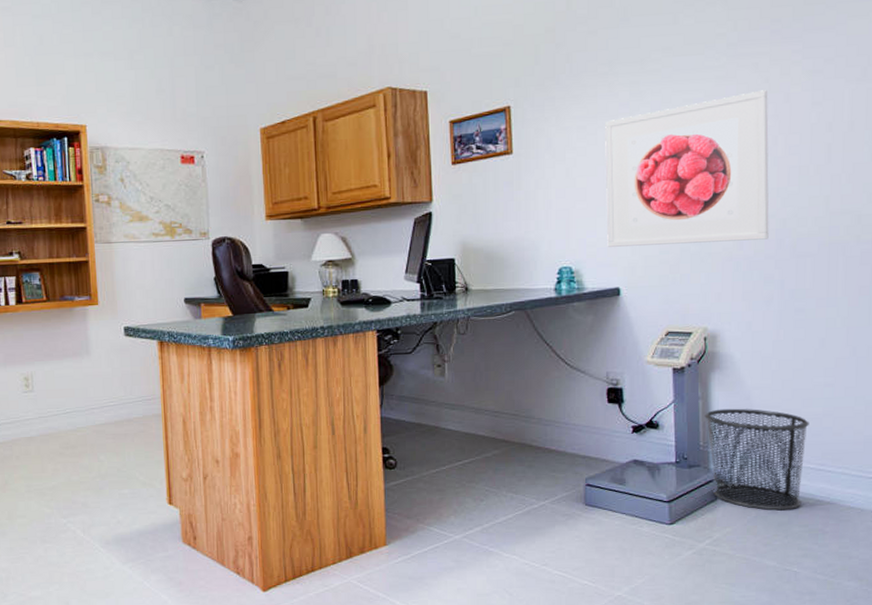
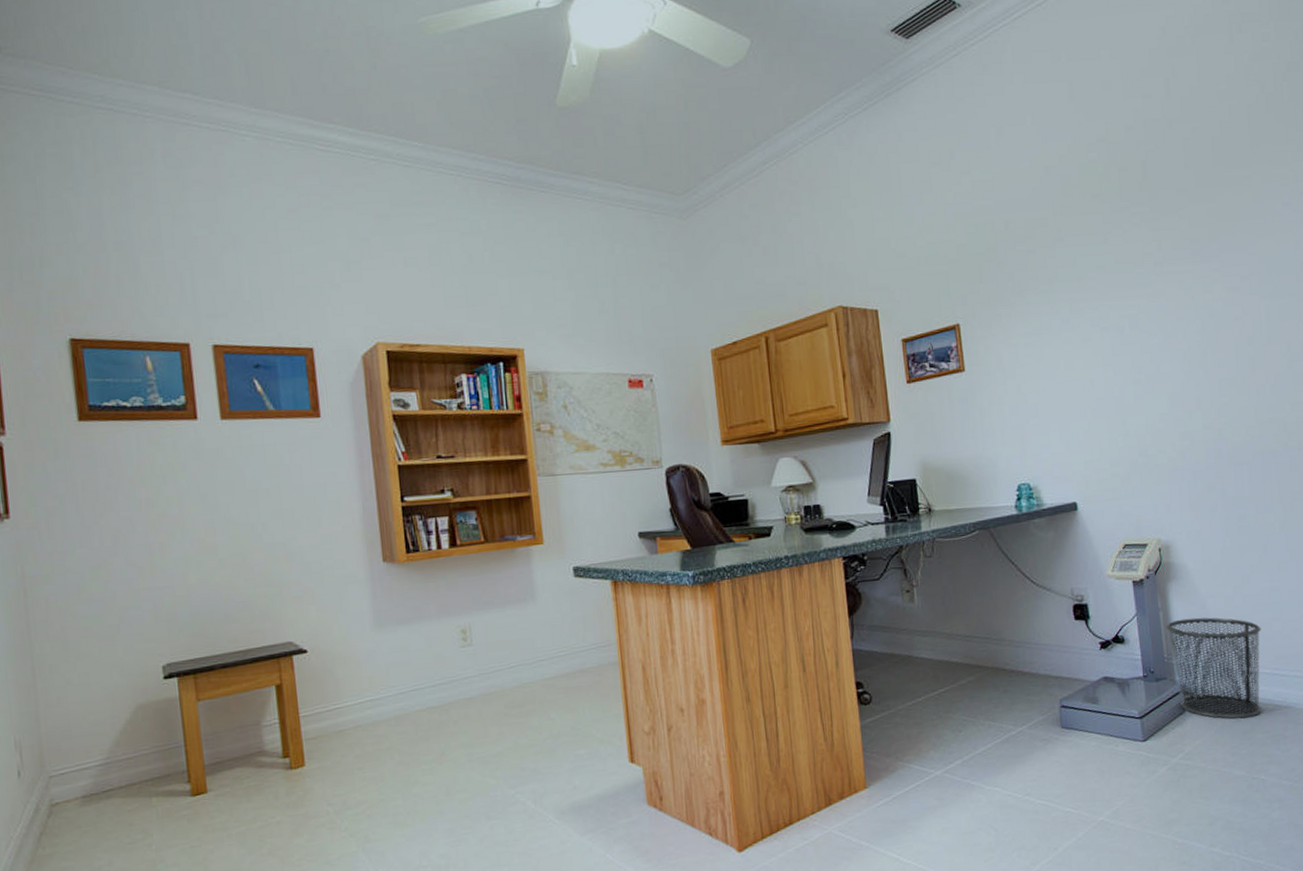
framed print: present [605,90,769,247] -> none [1050,306,1208,462]

